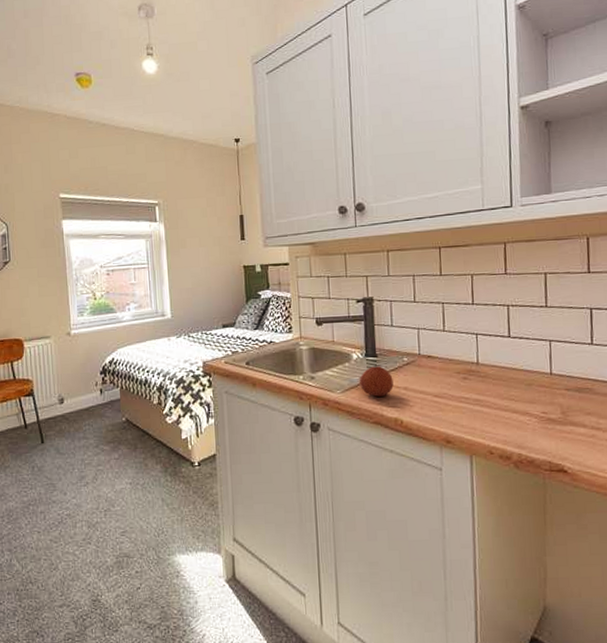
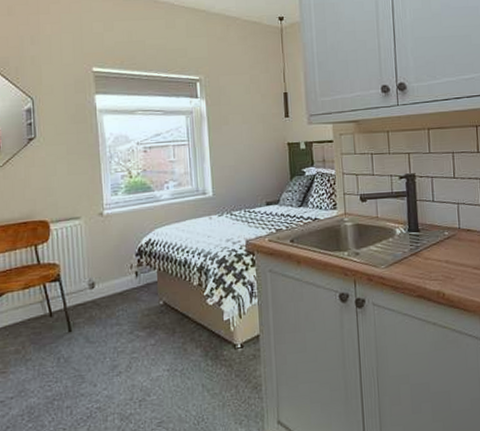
fruit: present [359,366,394,397] -> none [402,240,436,271]

